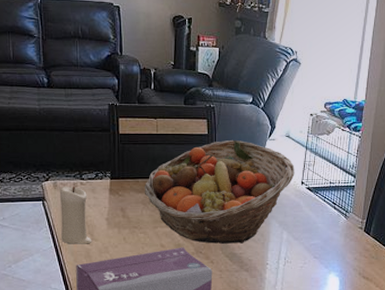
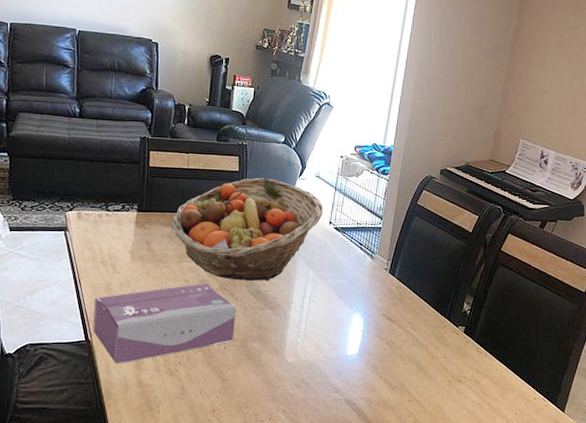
candle: present [59,187,92,244] -> none [82,217,114,277]

